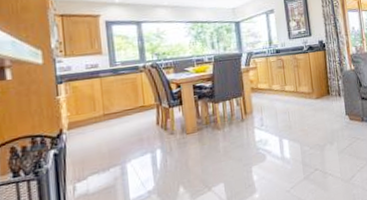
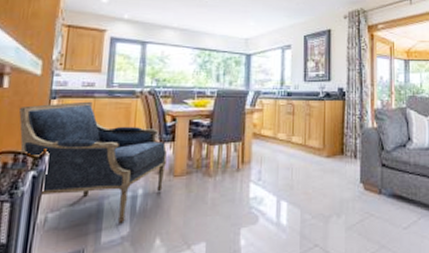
armchair: none [28,81,178,181] -> present [19,101,167,224]

